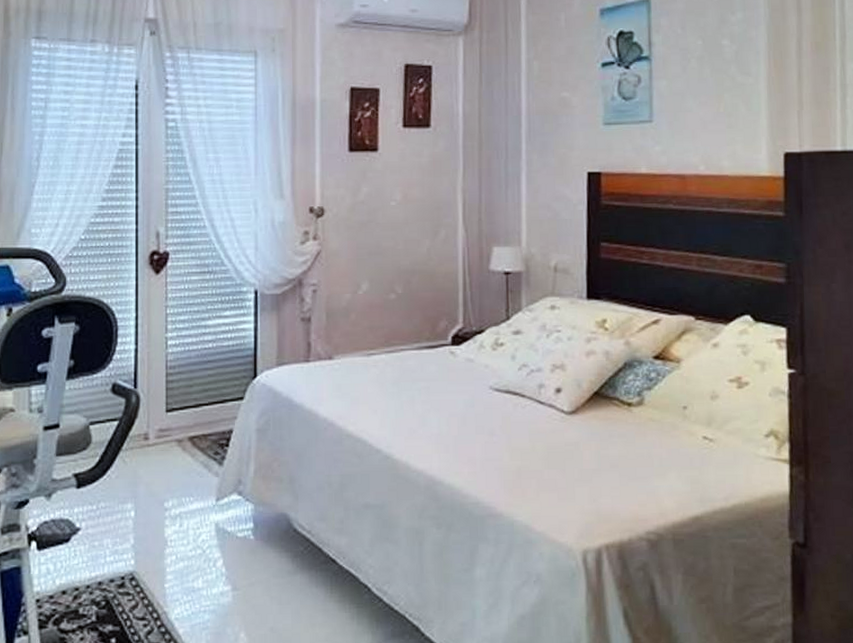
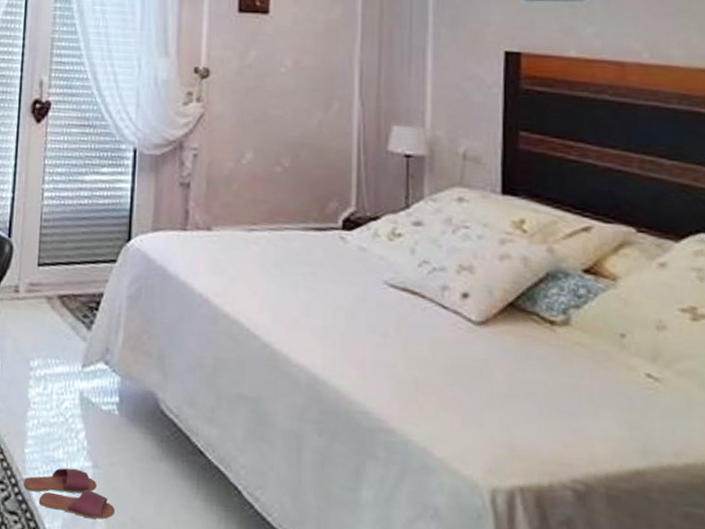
slippers: none [165,594,255,636] -> present [23,468,115,519]

